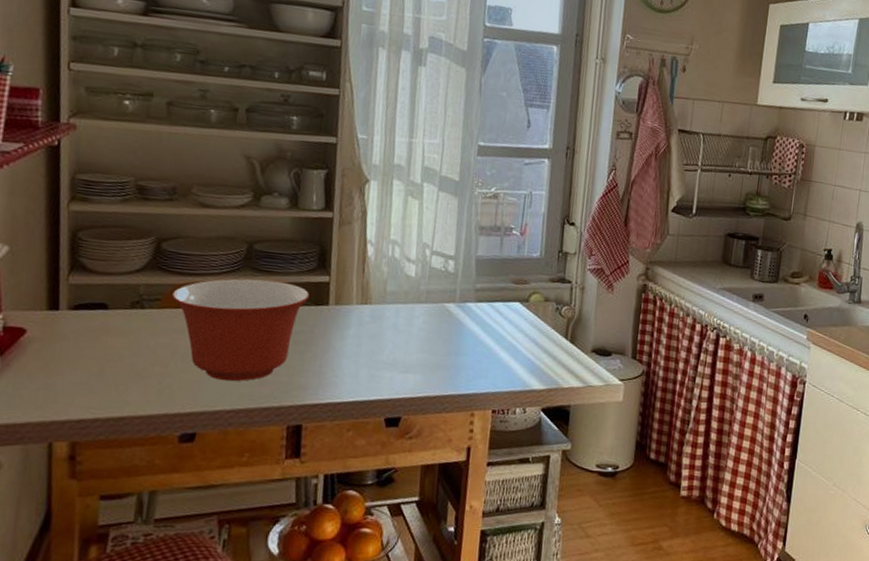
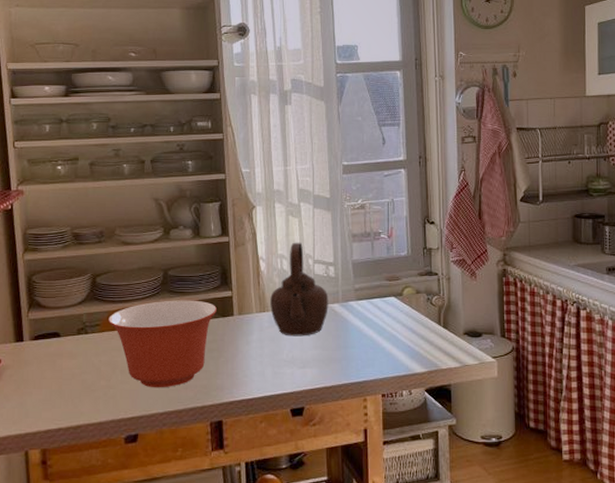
teapot: none [374,227,444,337] -> present [270,242,329,337]

